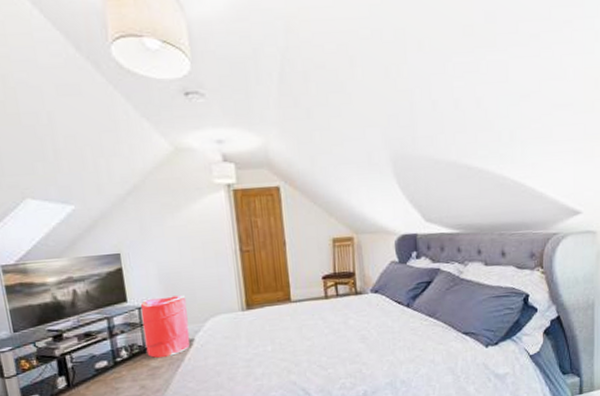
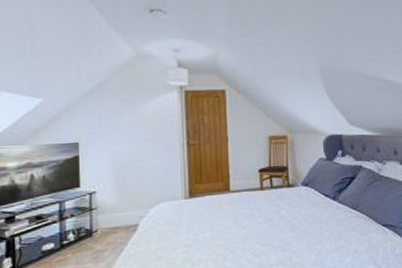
laundry hamper: present [141,295,190,358] -> none [92,183,135,242]

